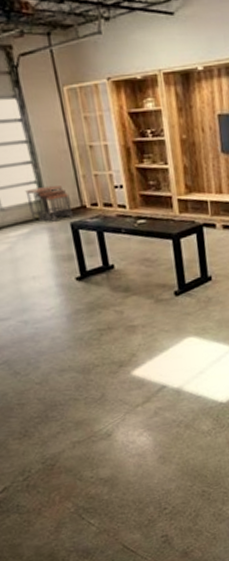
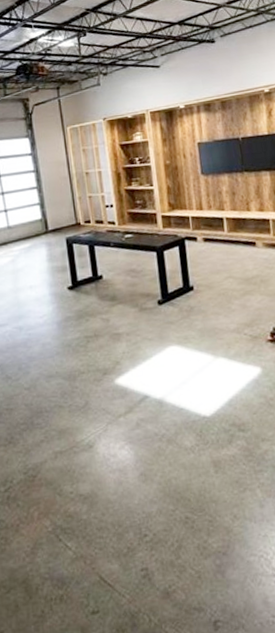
desk: present [25,185,73,222] -> none [30,206,68,238]

